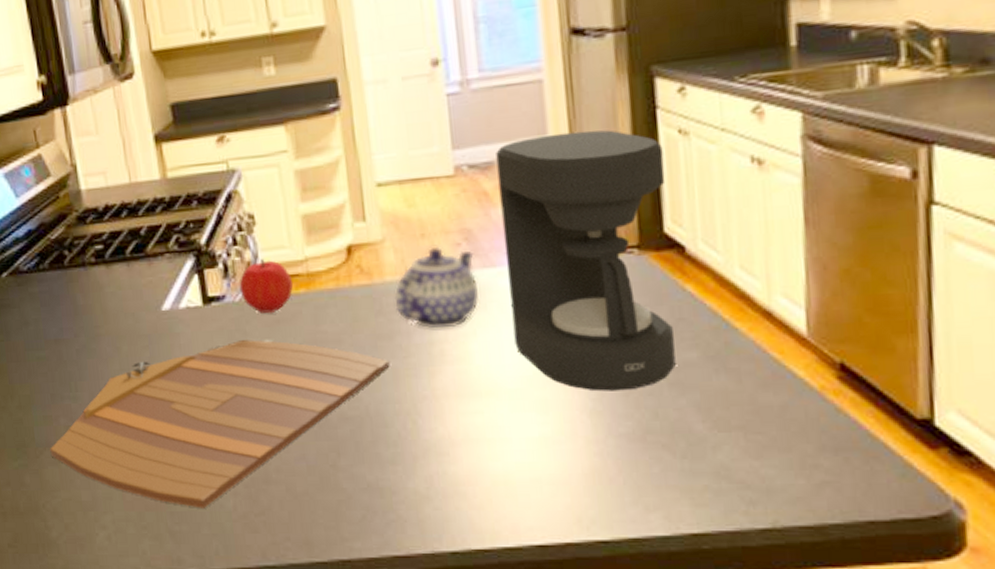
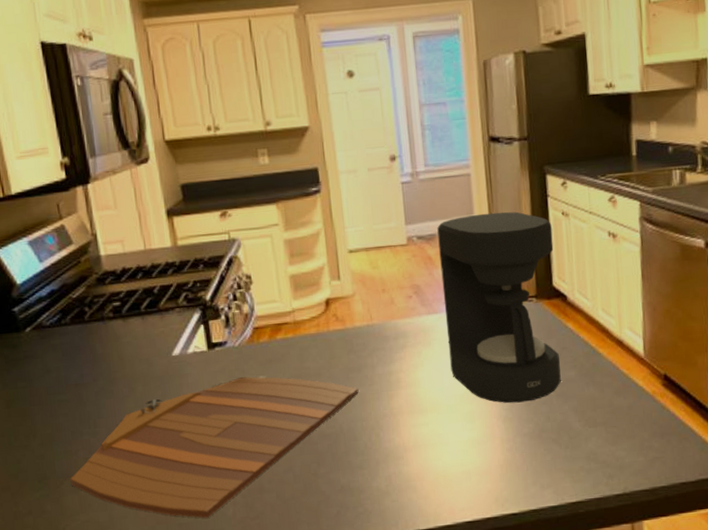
fruit: present [239,259,293,314] -> none [238,311,283,355]
teapot: present [394,246,480,329] -> none [362,298,426,363]

